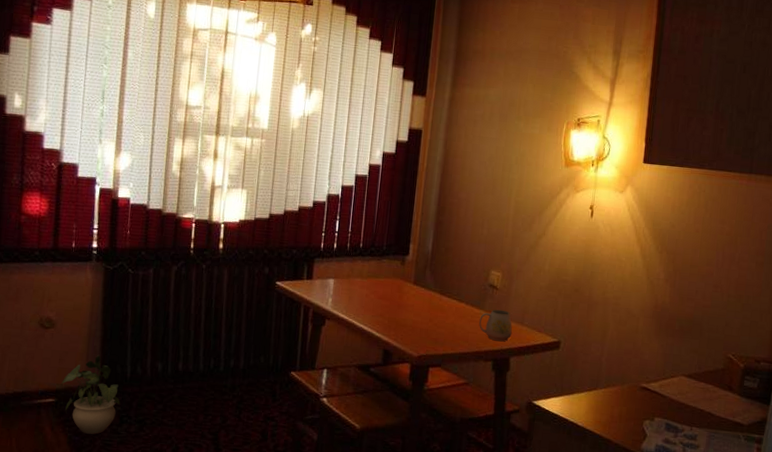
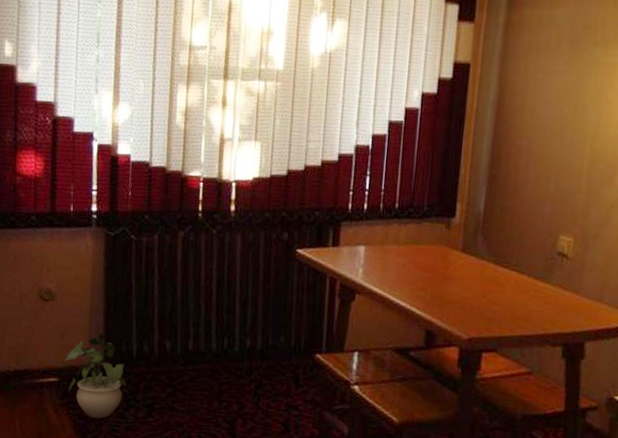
mug: present [478,309,512,342] -> none [544,282,588,323]

